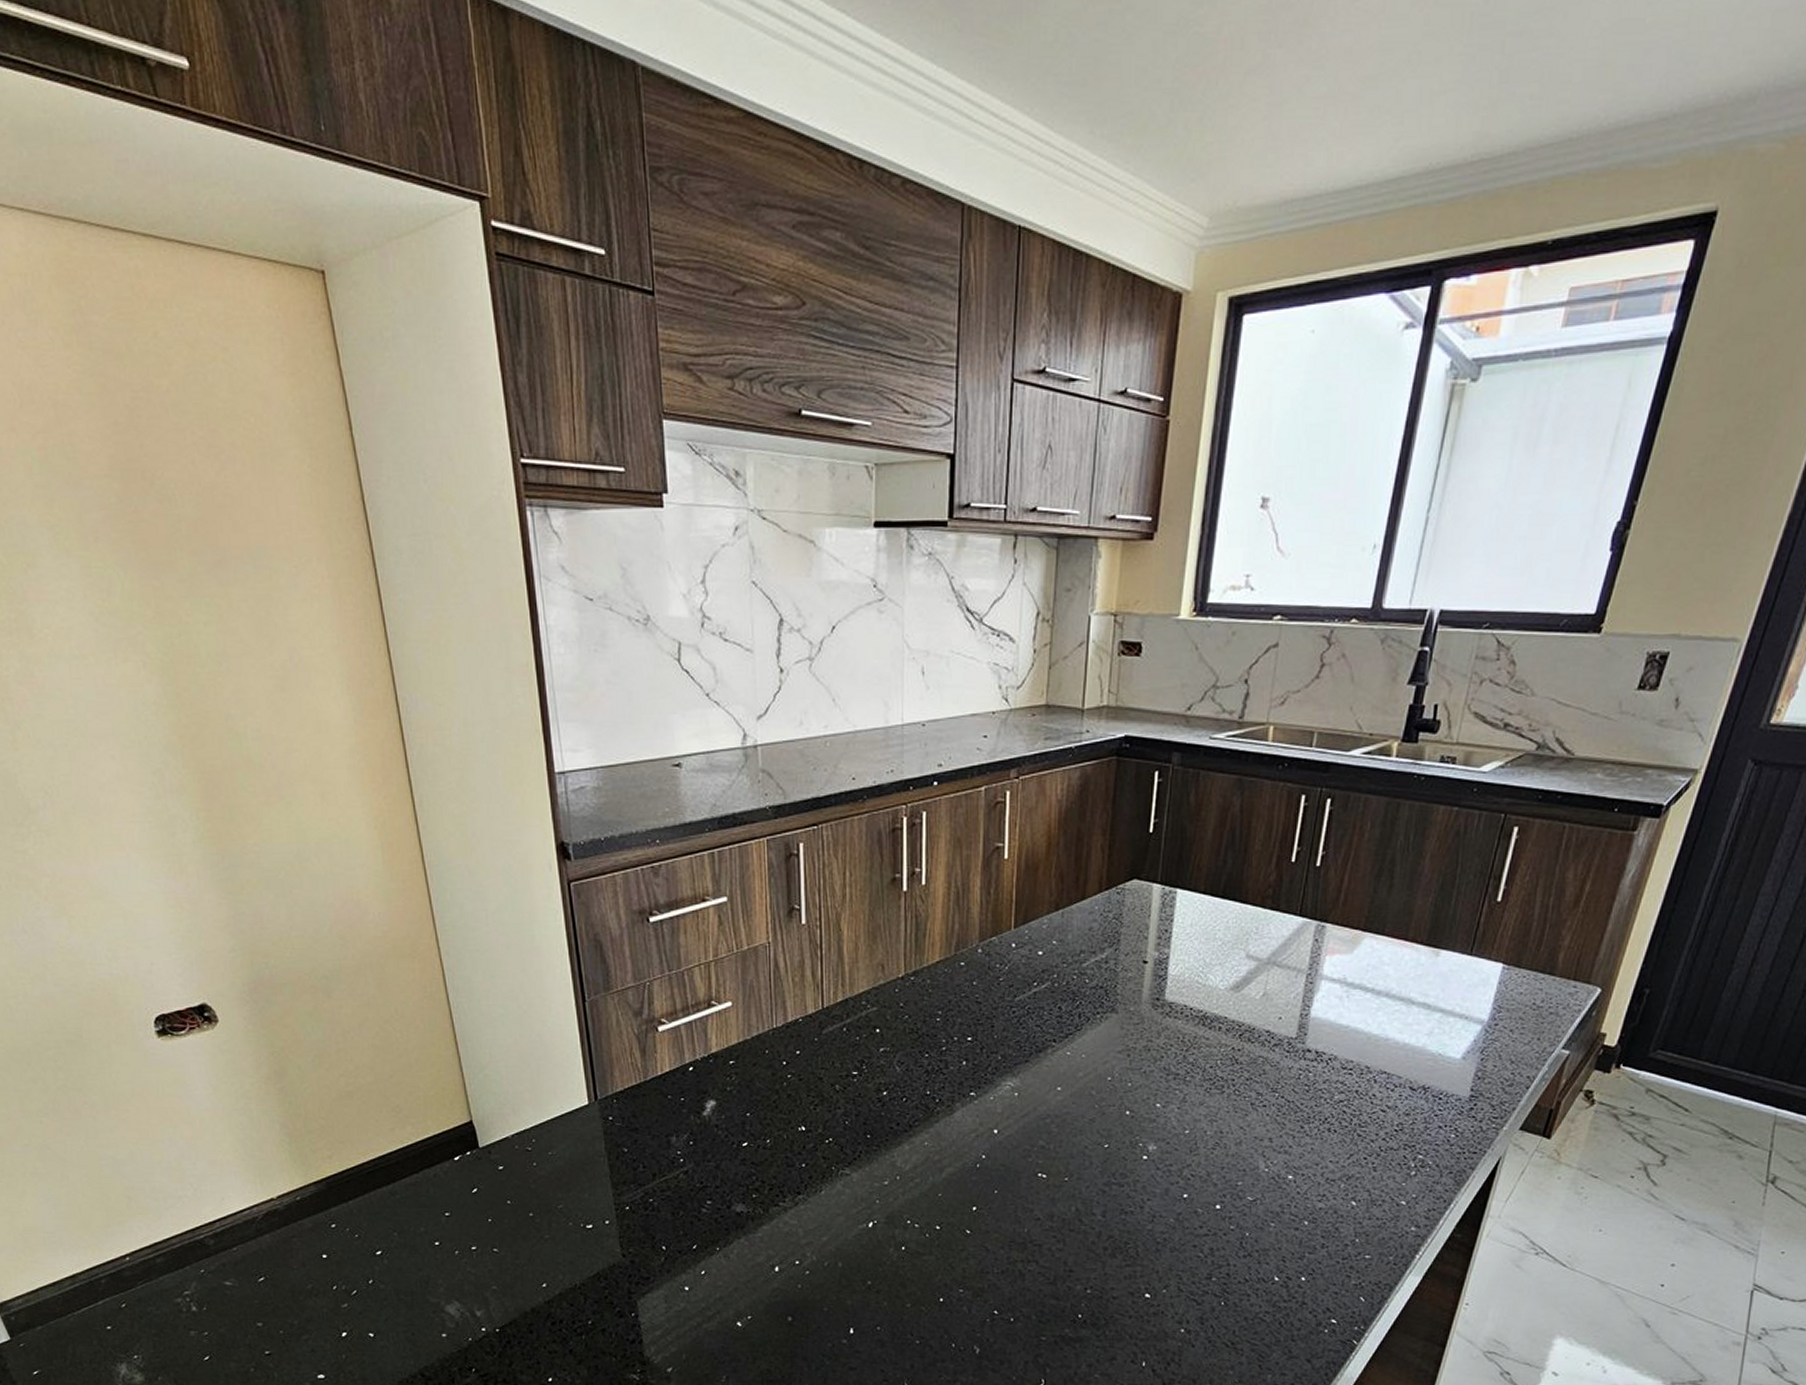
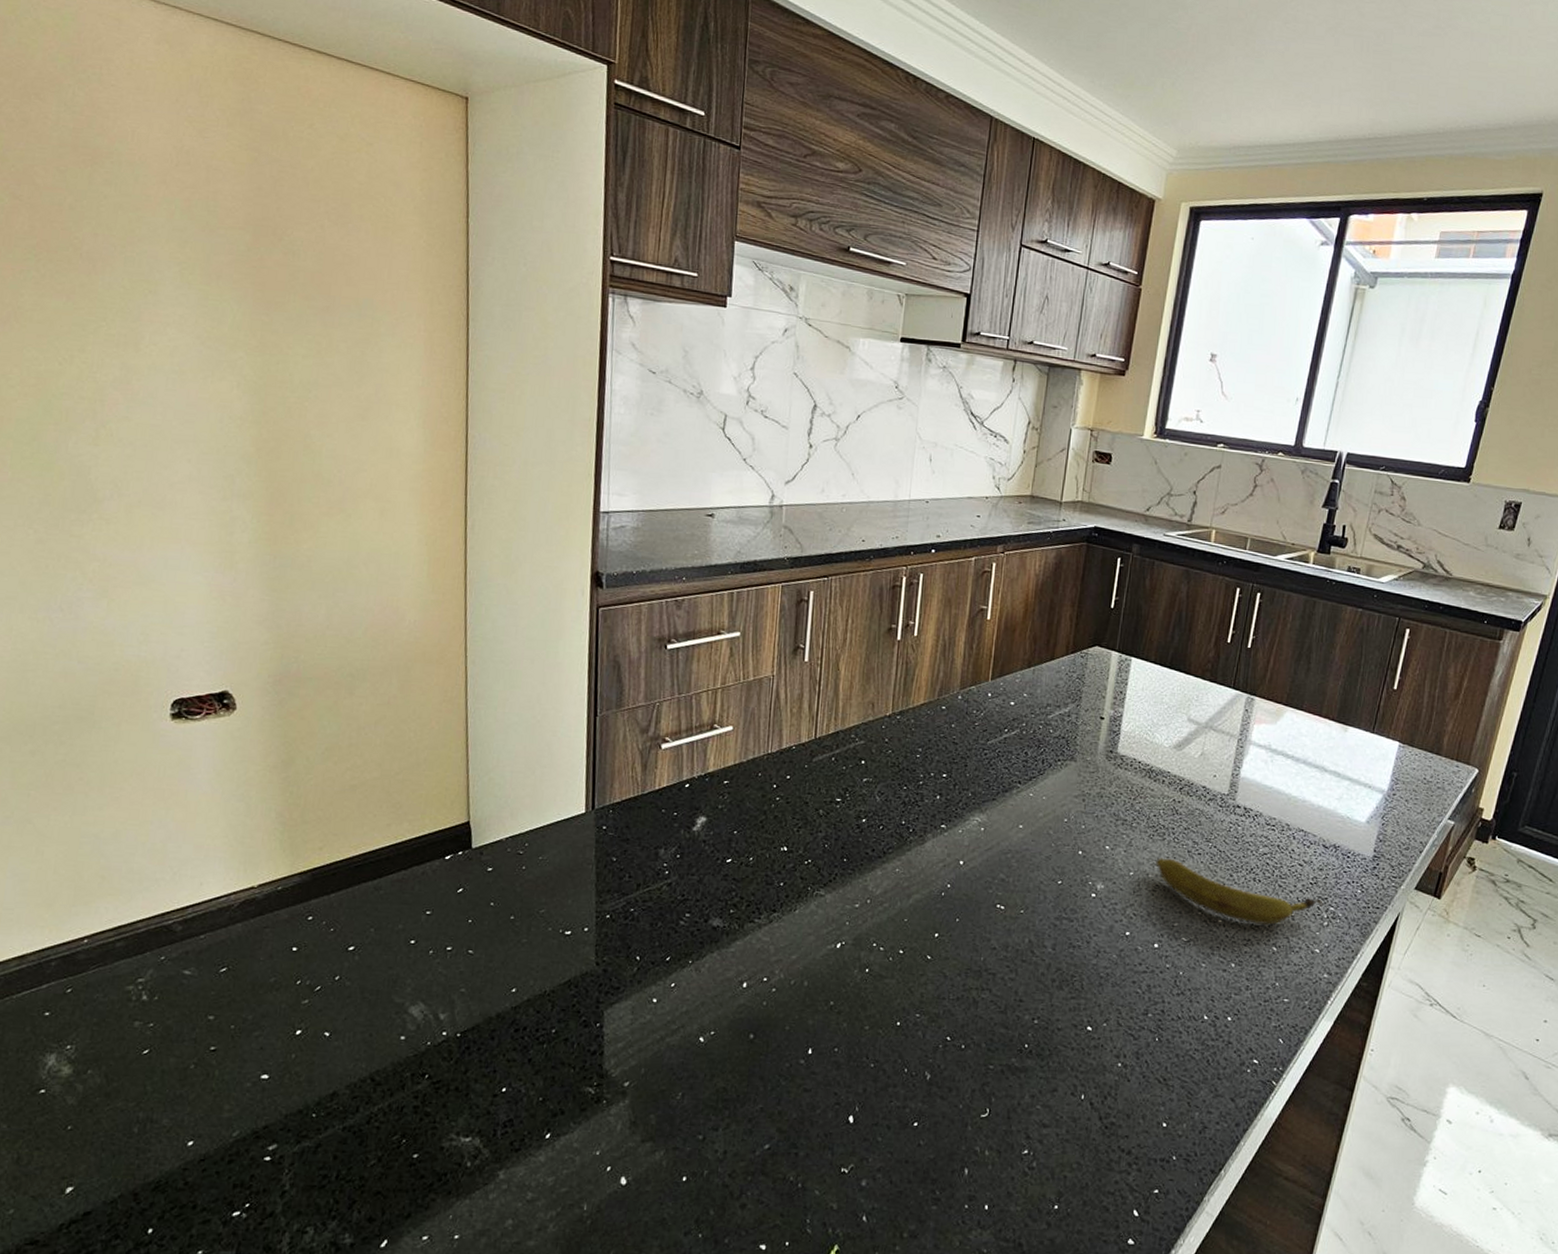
banana: none [1214,1112,1411,1179] -> present [1156,857,1323,926]

